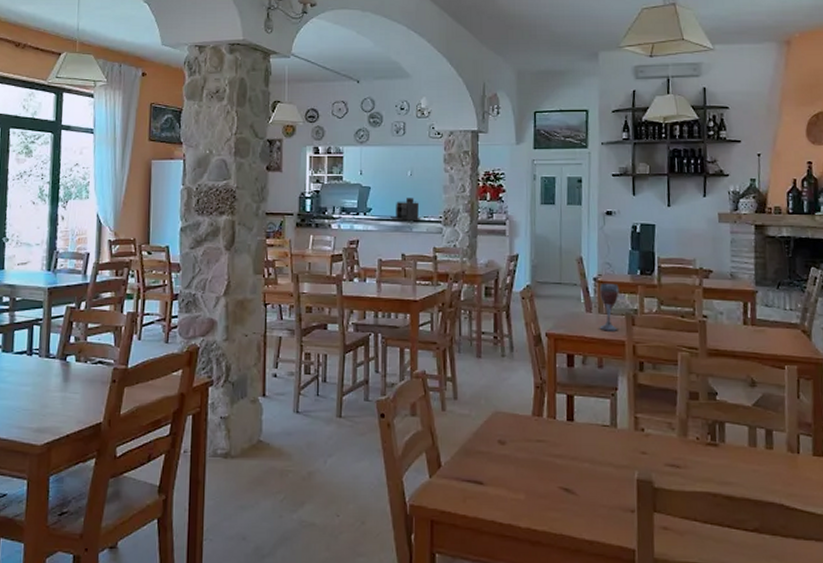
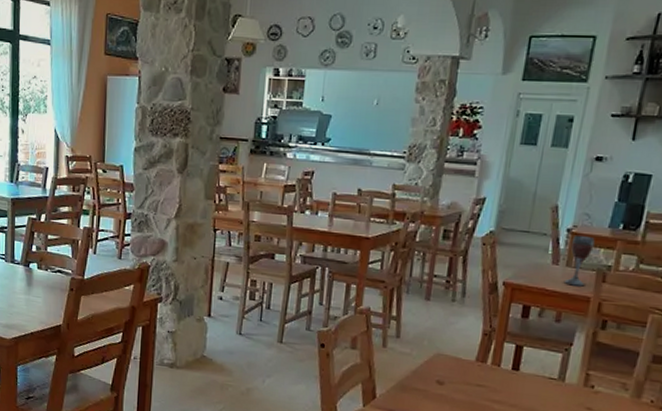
coffee machine: present [392,198,419,222] -> none [351,129,382,156]

